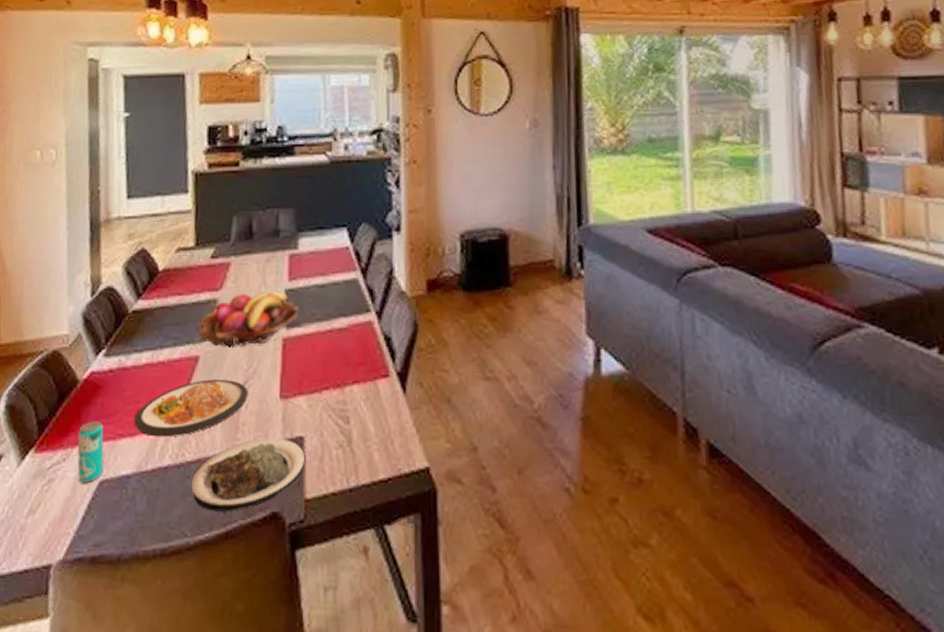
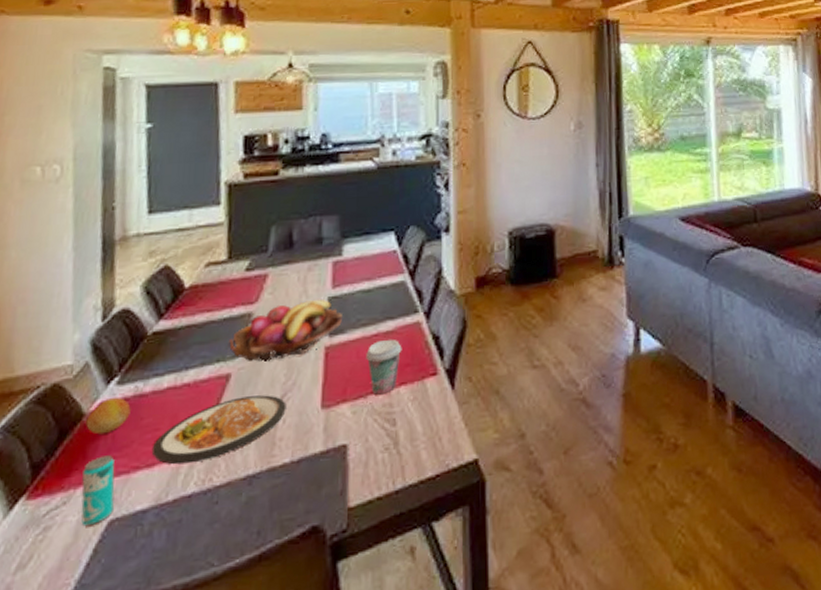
fruit: none [80,368,116,401] -> present [86,397,131,435]
plate: present [192,437,304,512] -> none [220,448,348,535]
coffee cup: none [321,336,355,391] -> present [366,339,402,395]

